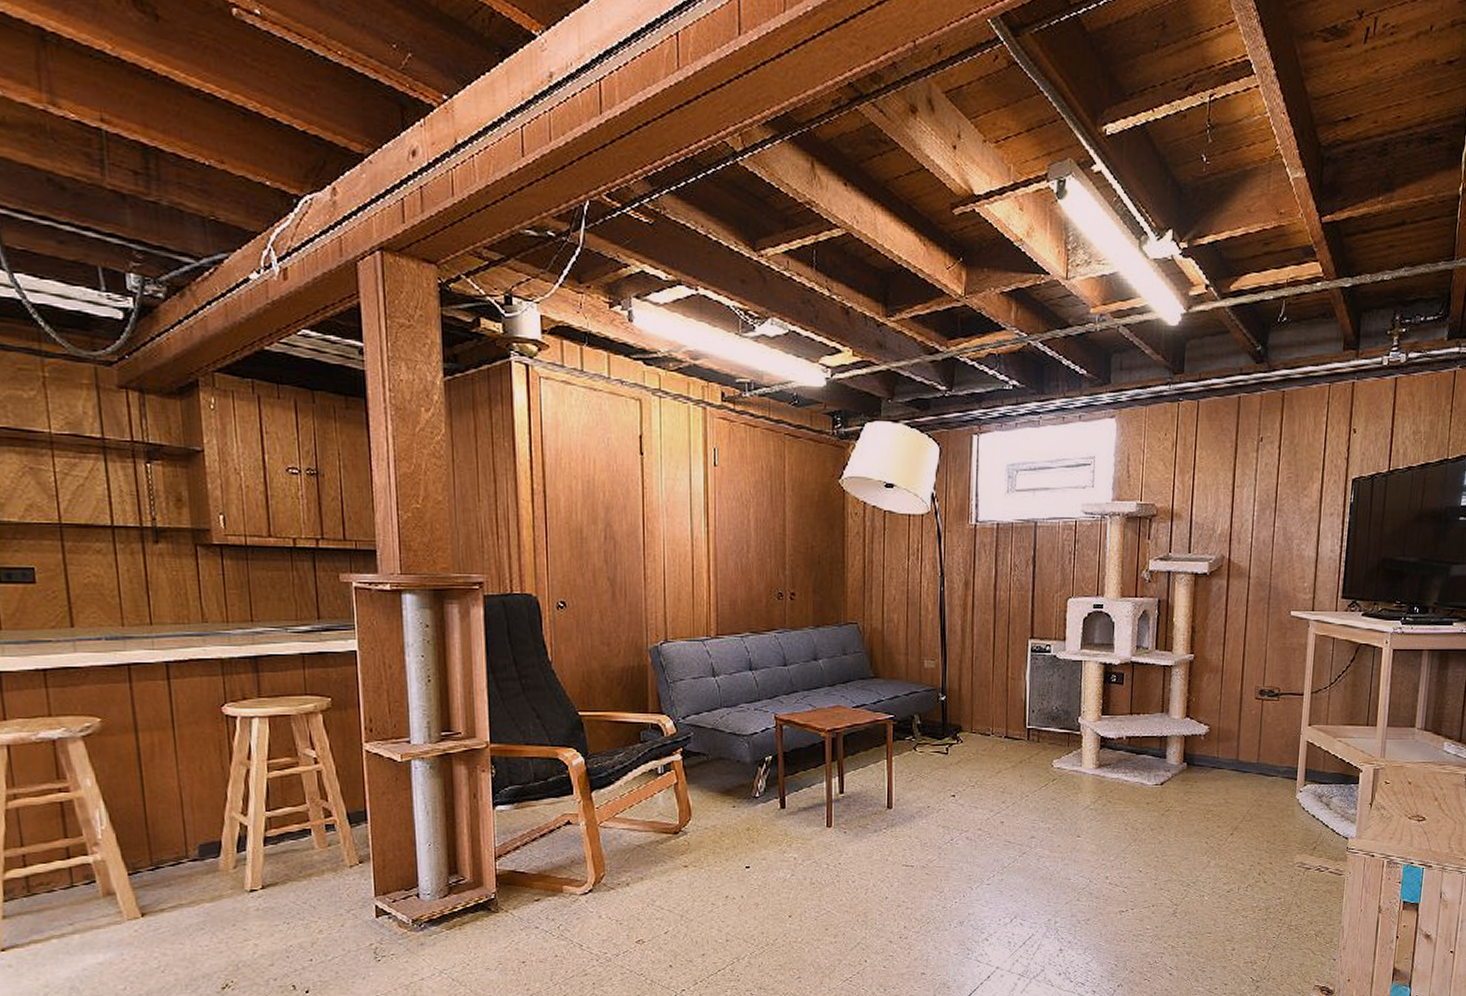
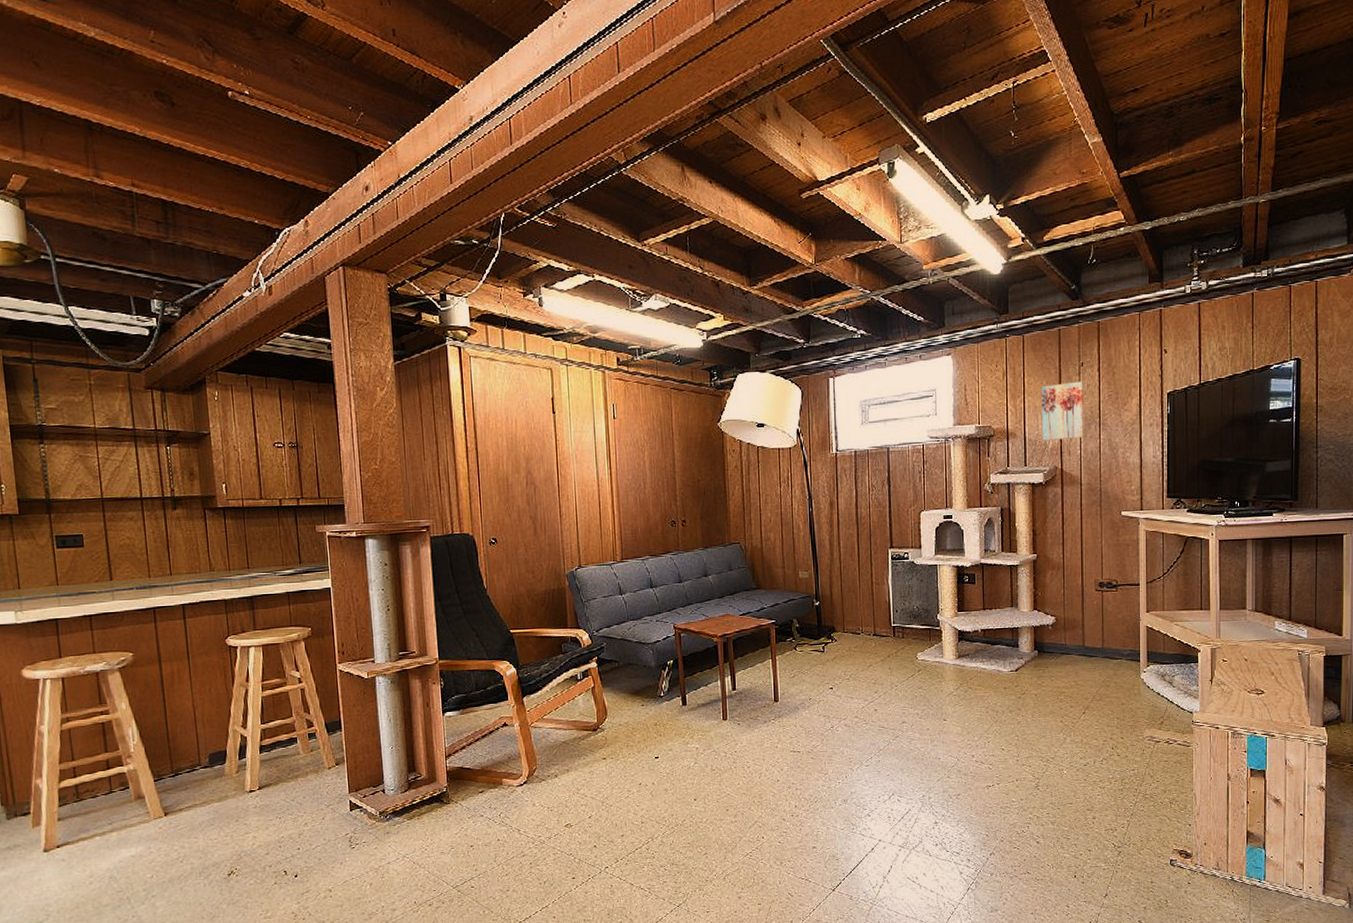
wall art: none [1210,458,1261,526] -> present [1042,381,1085,441]

